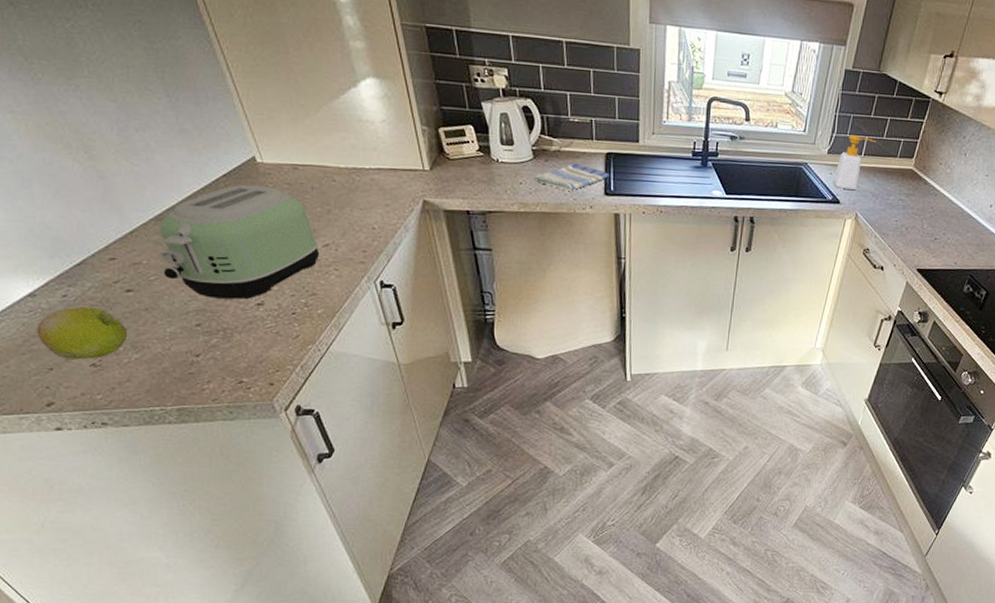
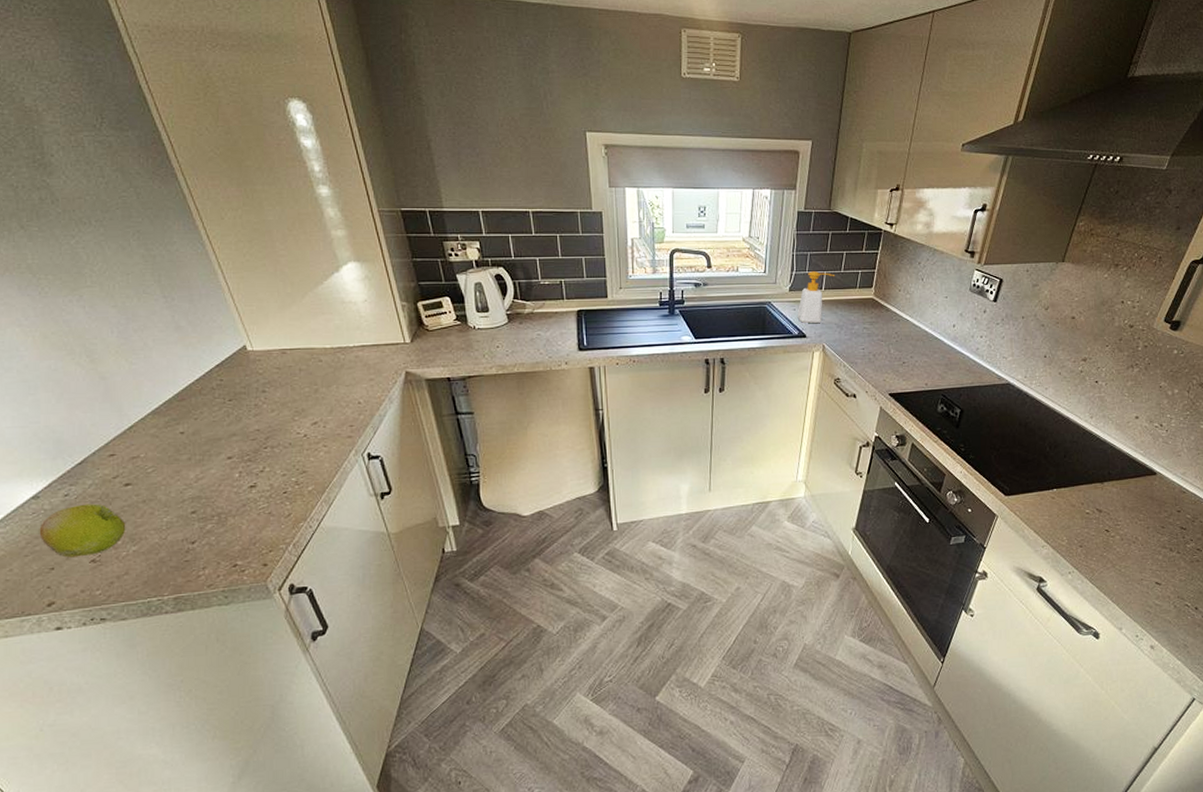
toaster: present [159,184,320,299] -> none [156,372,309,485]
dish towel: present [535,163,611,191] -> none [511,323,583,350]

